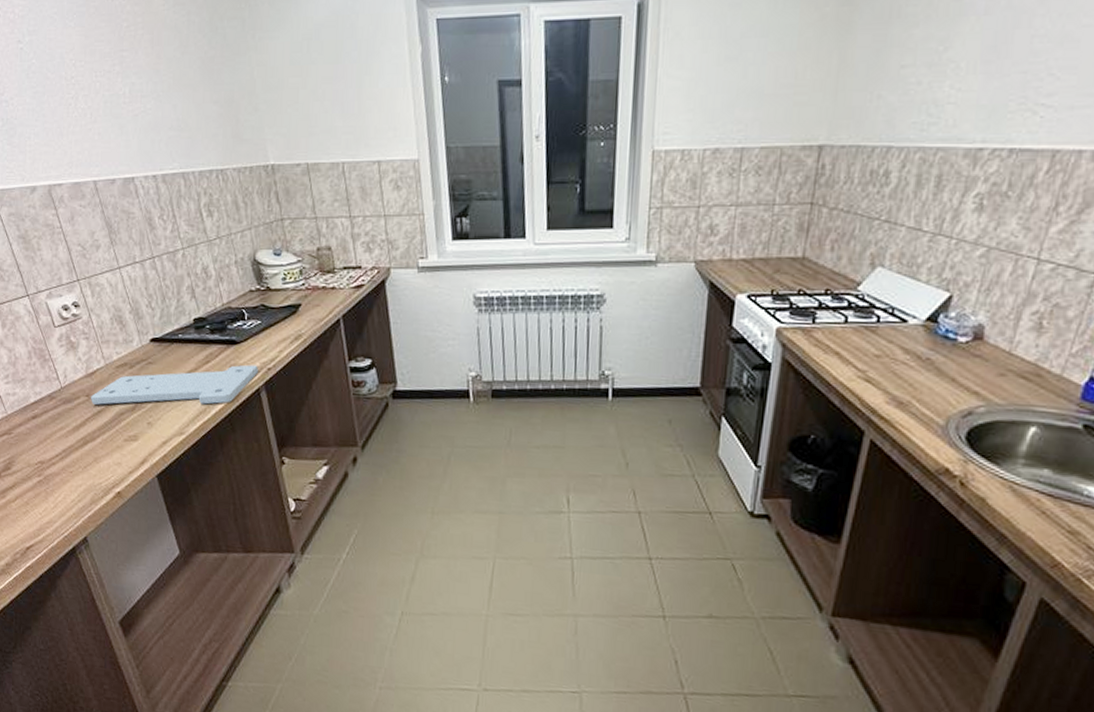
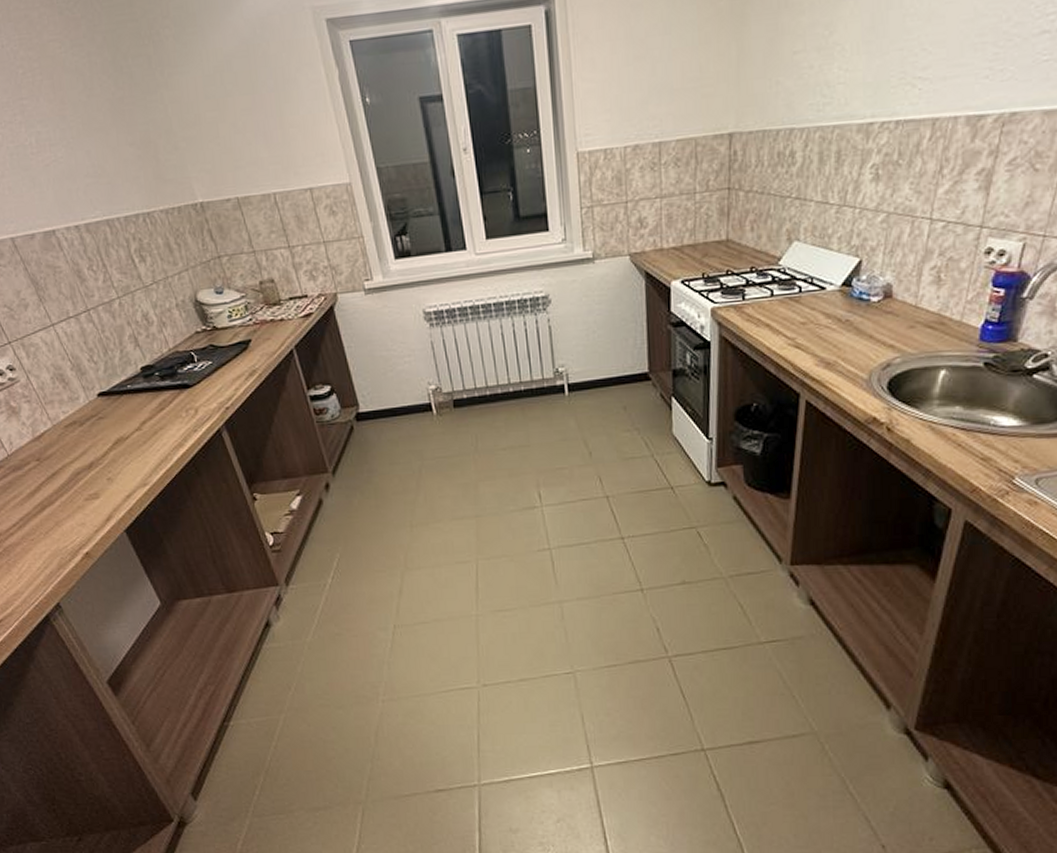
cutting board: present [90,364,259,405] -> none [41,406,217,468]

